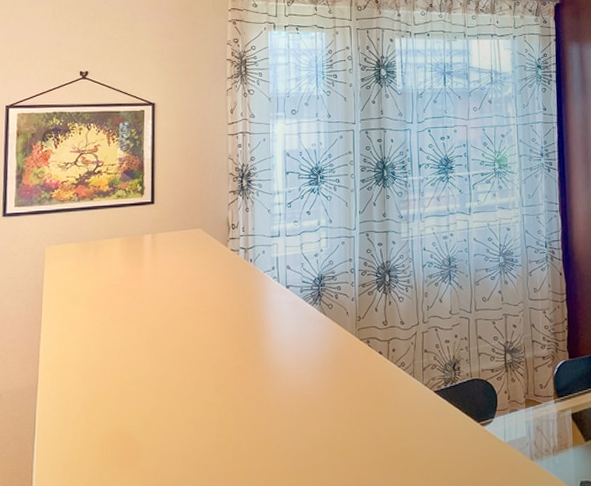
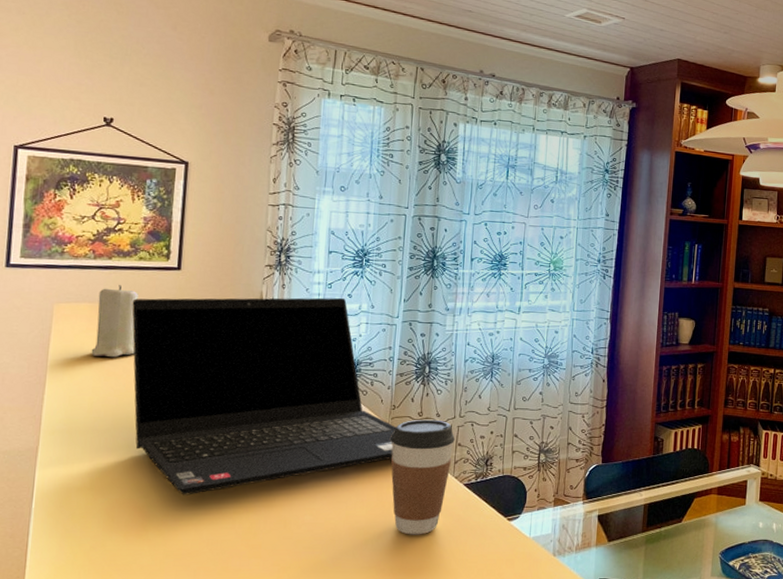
candle: none [79,223,118,293] -> present [91,285,138,358]
laptop computer: none [113,215,363,422] -> present [132,297,397,495]
coffee cup: none [359,327,421,448] -> present [390,419,455,535]

